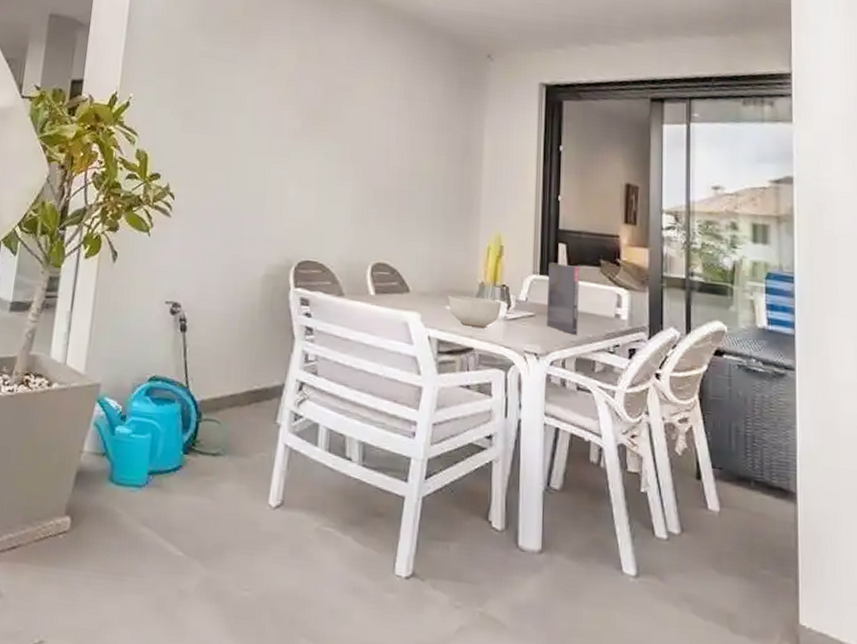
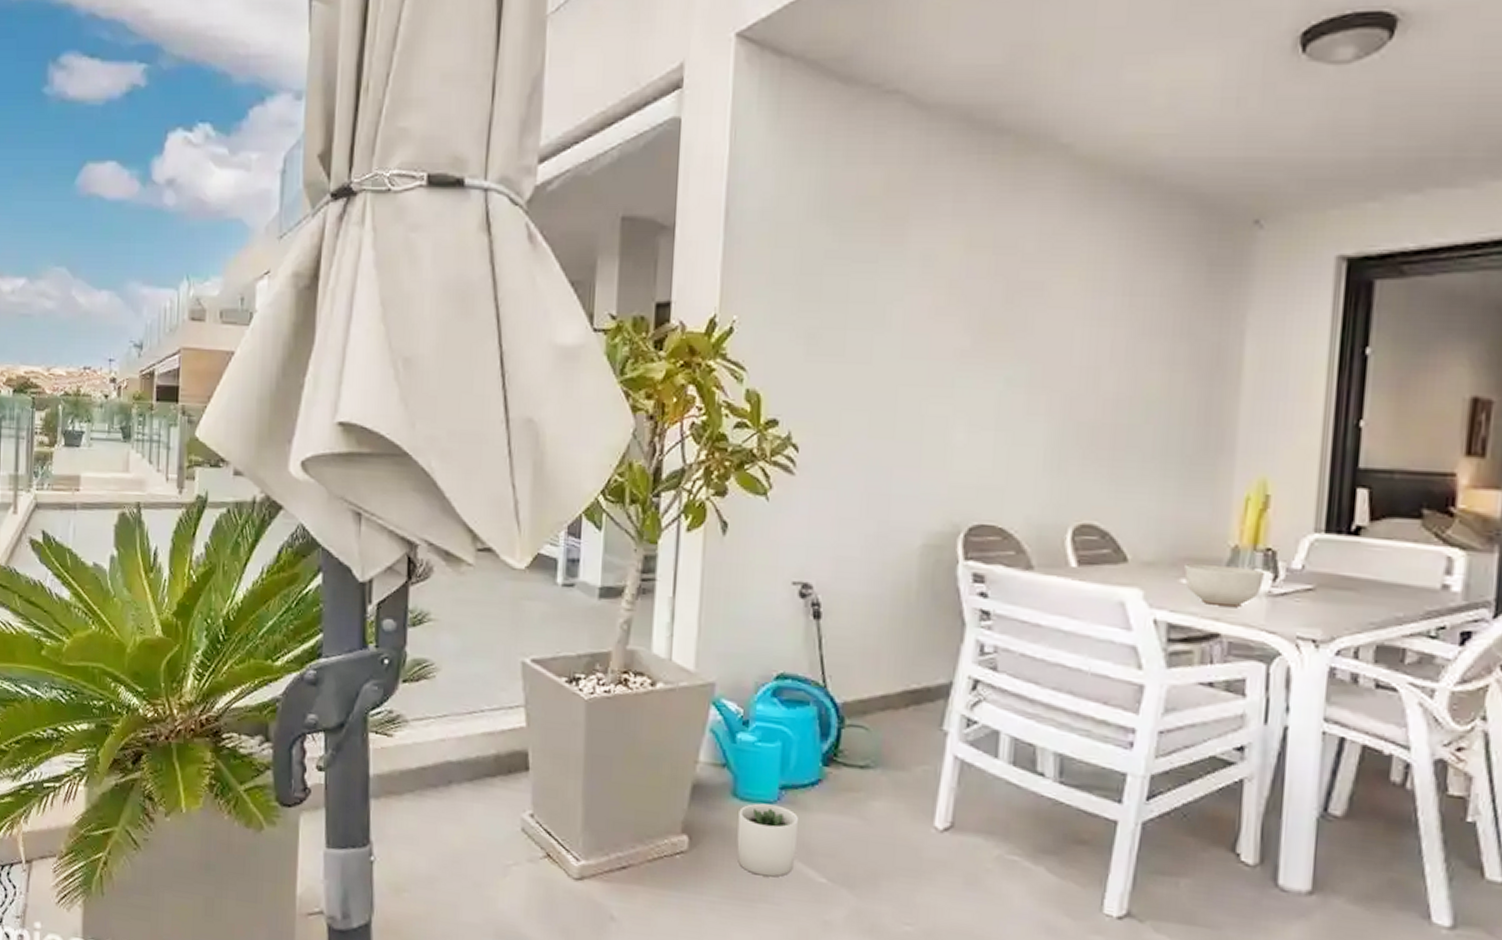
planter: none [110,487,163,552] -> present [737,803,799,877]
book: present [546,262,580,335] -> none [1331,515,1389,614]

